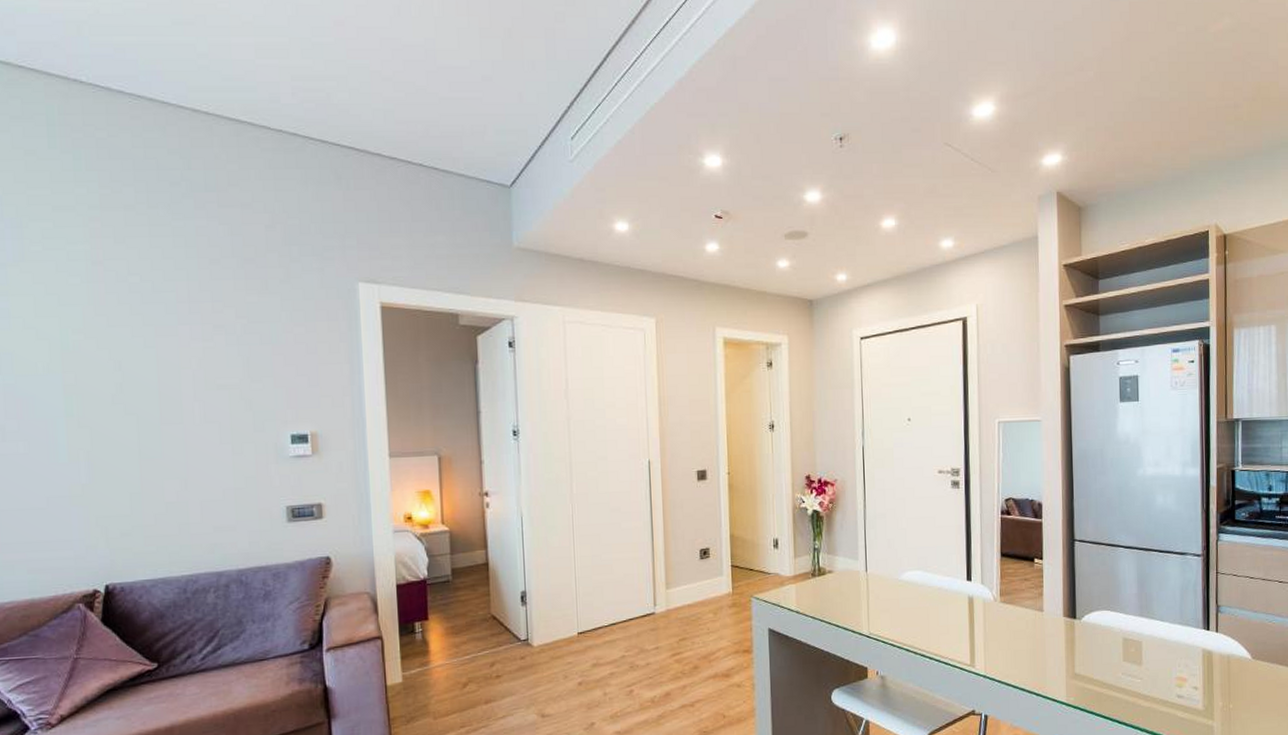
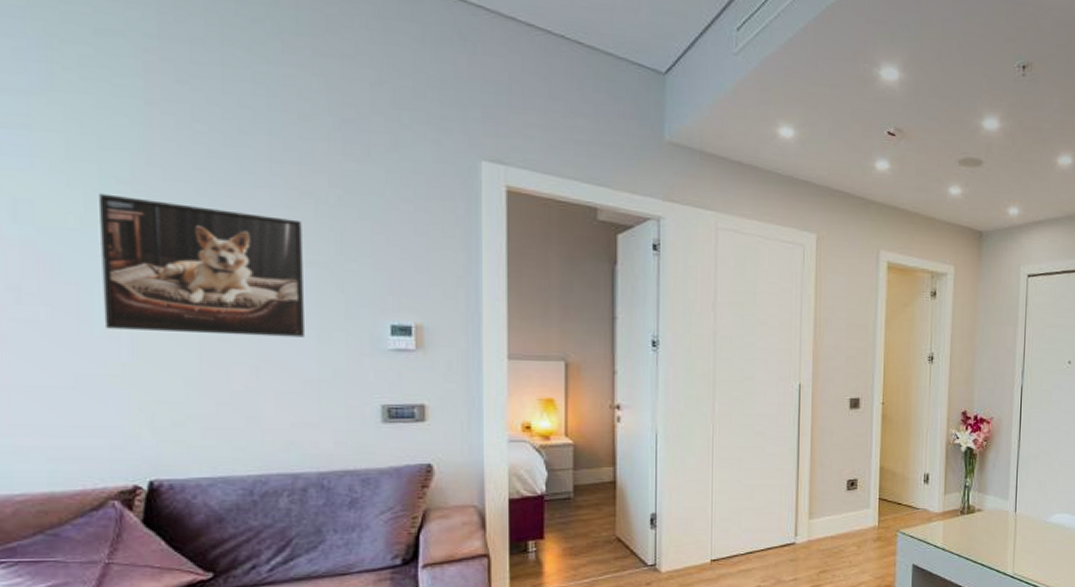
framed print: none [60,342,222,456] -> present [99,193,304,338]

